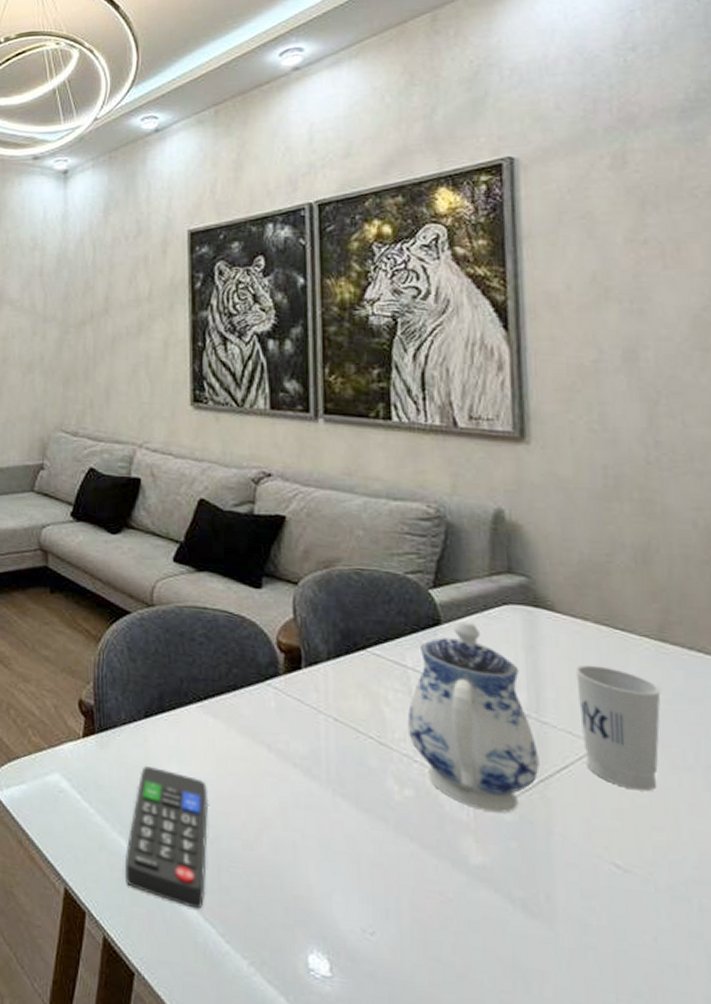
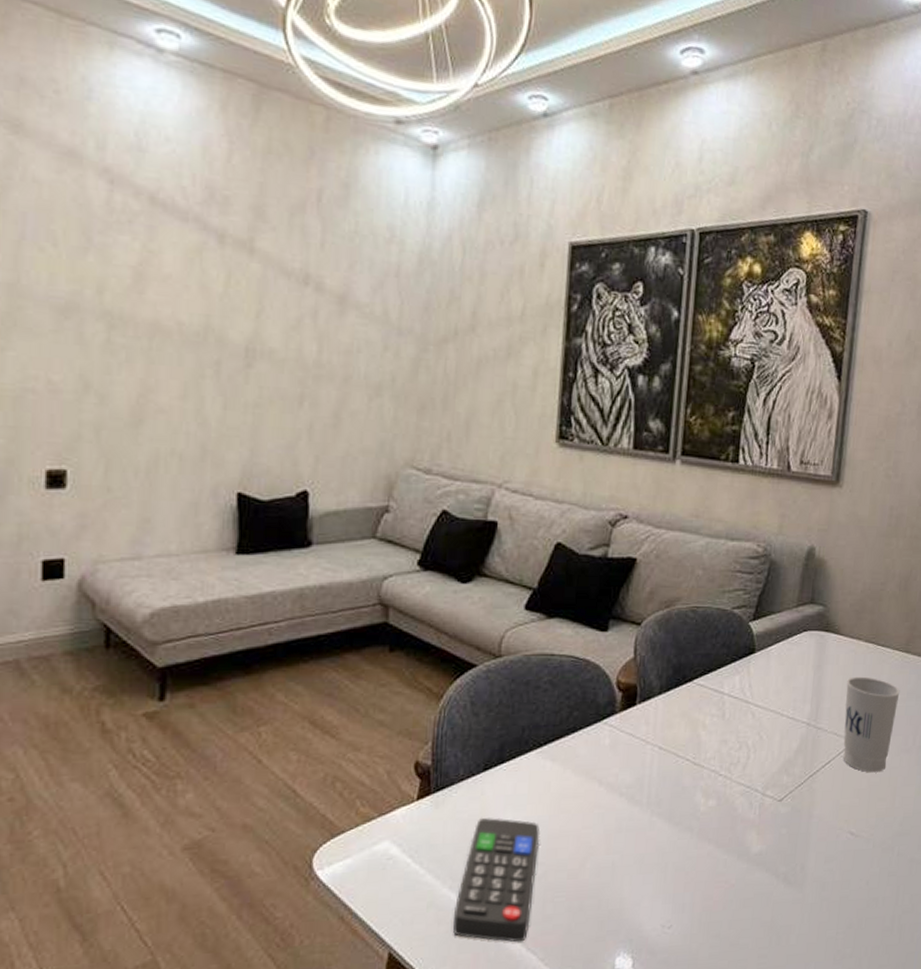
teapot: present [407,620,540,813] -> none [717,648,812,808]

